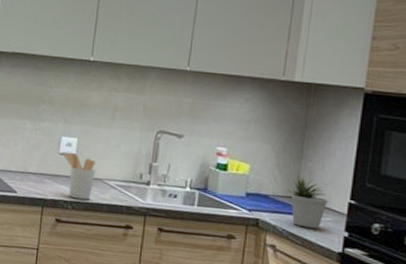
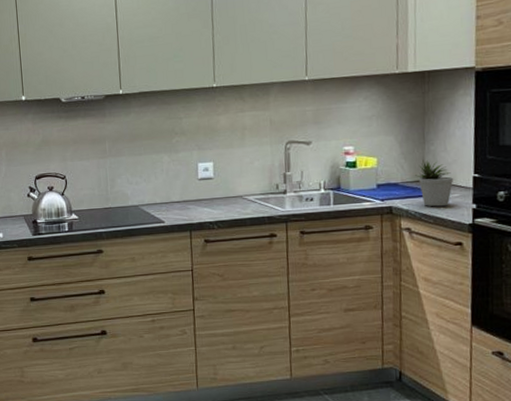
utensil holder: present [62,152,96,200] -> none [201,177,235,218]

